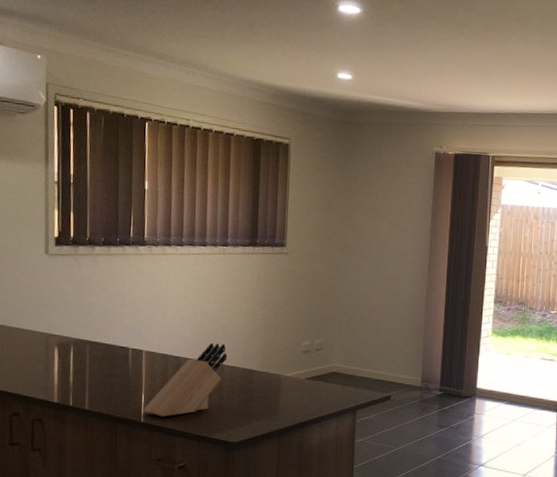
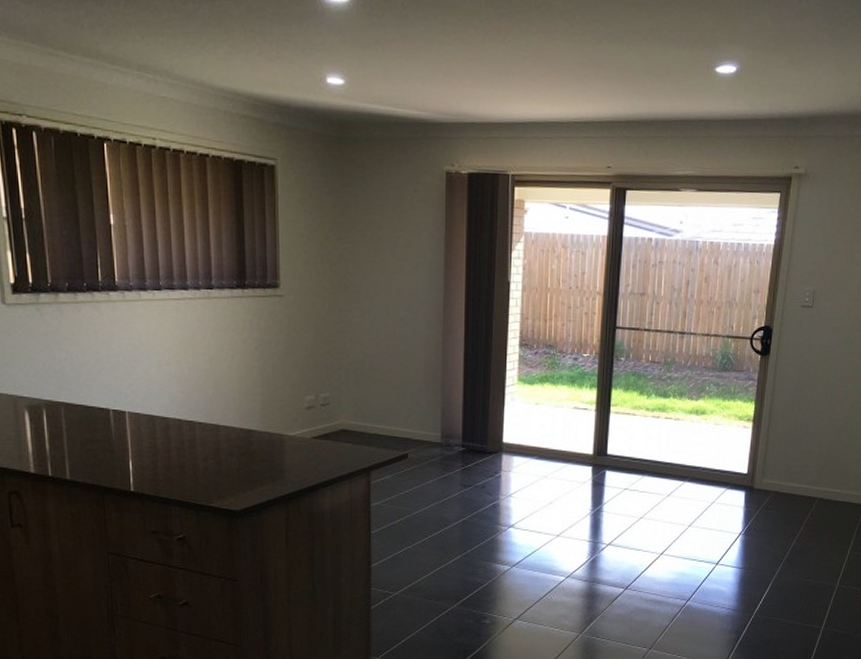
knife block: present [143,342,228,417] -> none [132,400,222,485]

